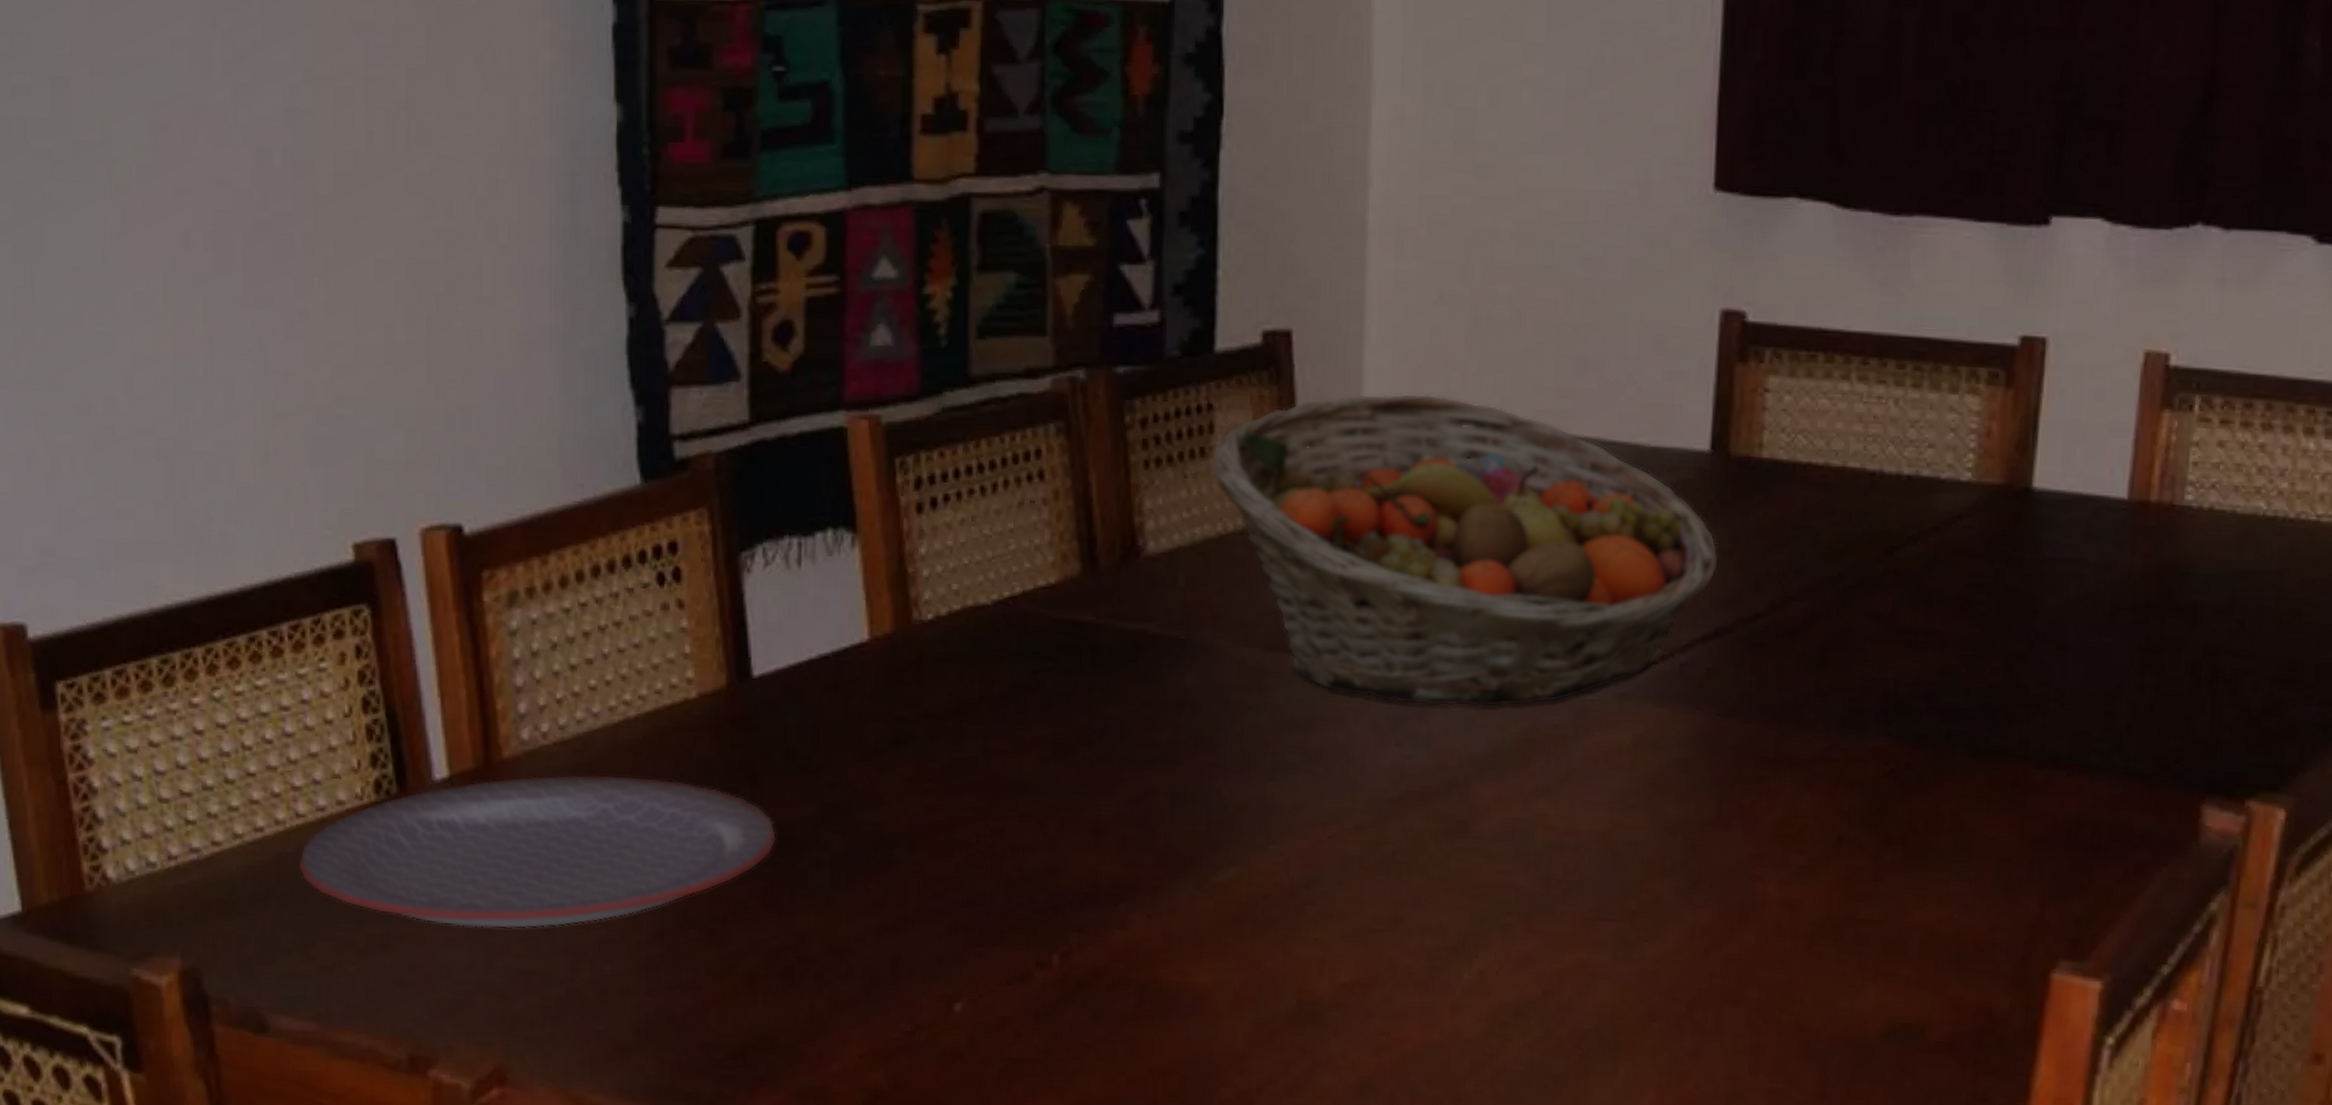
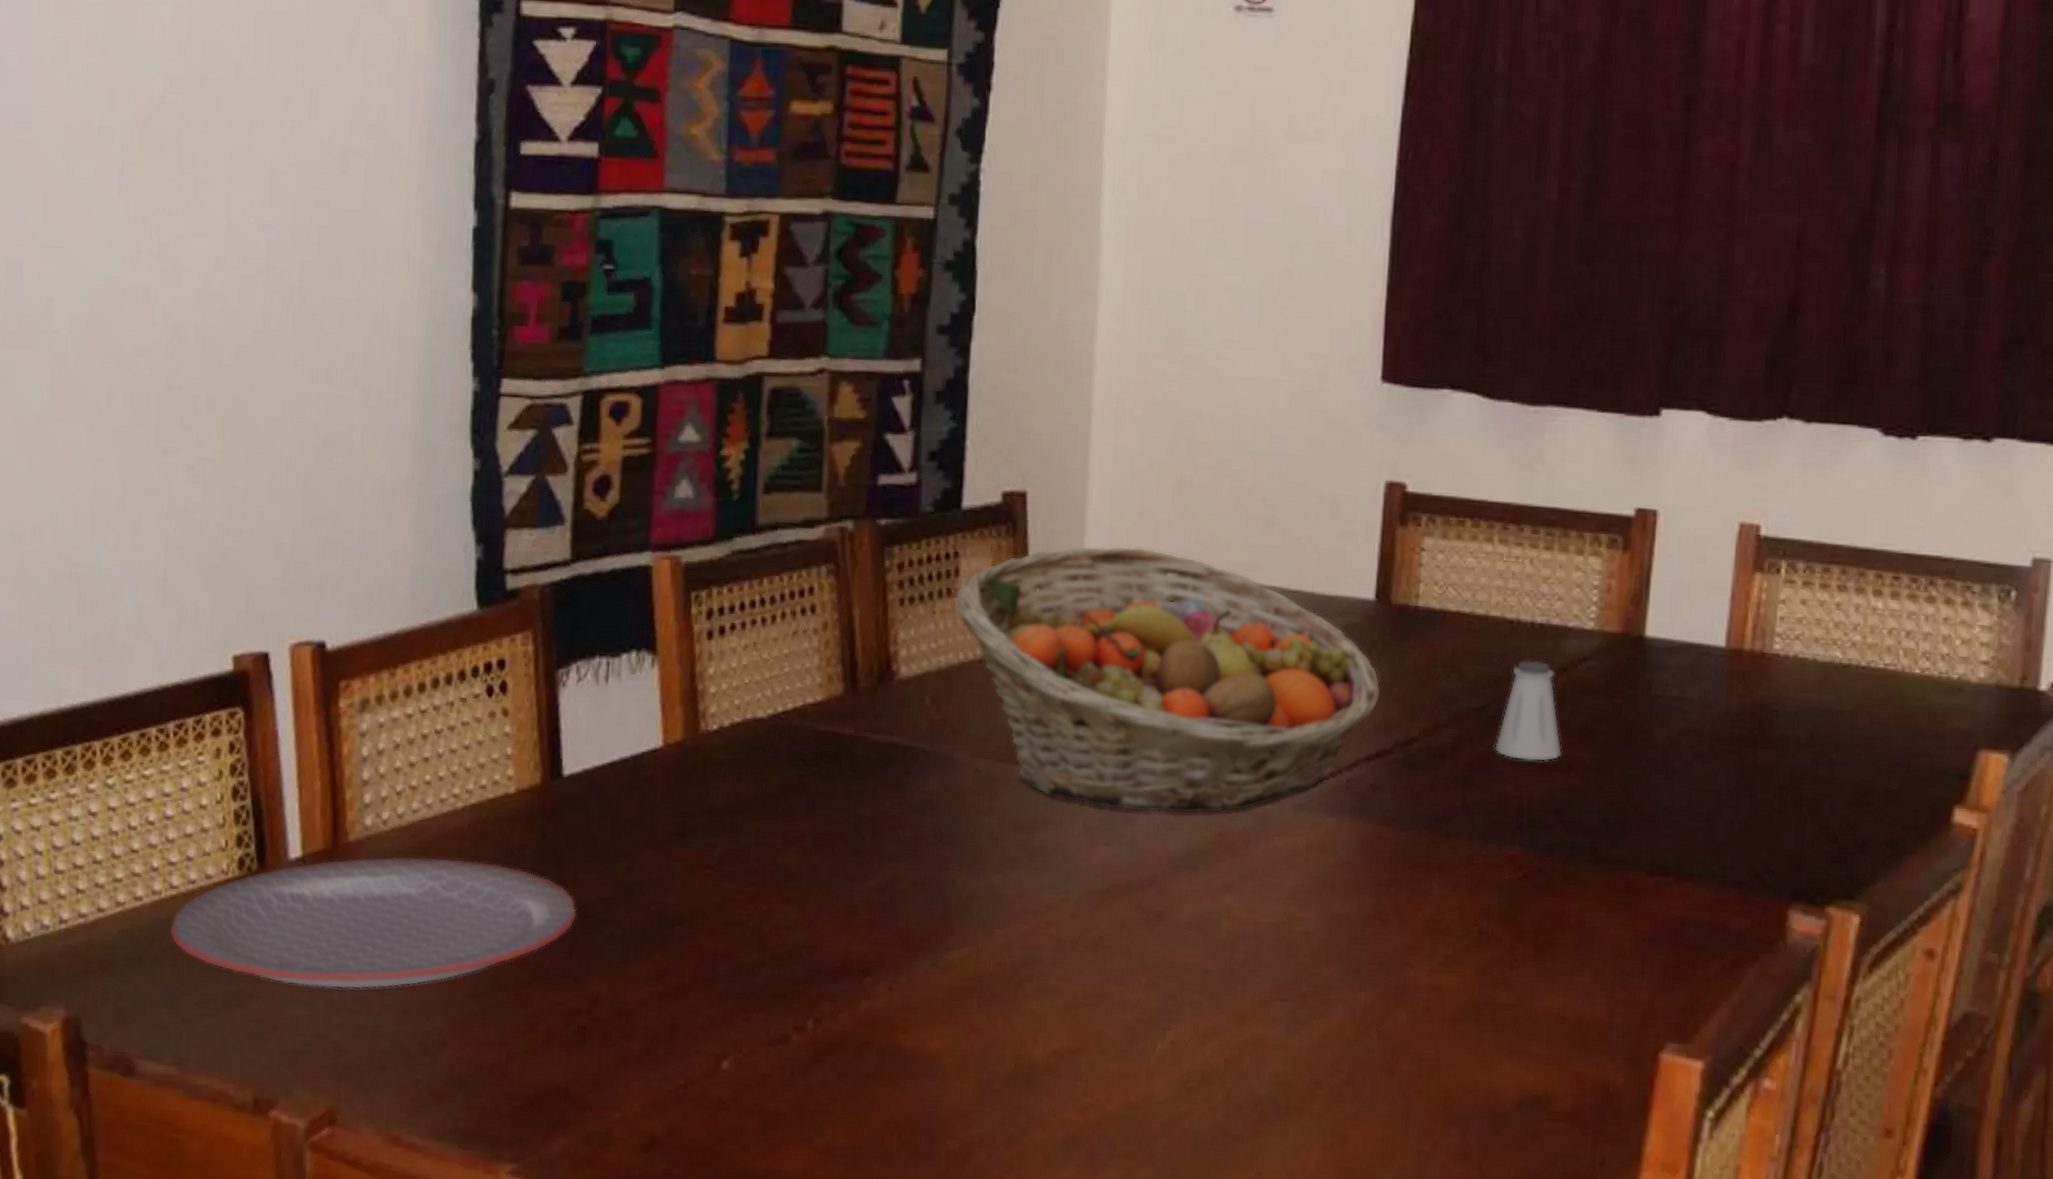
saltshaker: none [1855,518,1935,639] -> present [1495,659,1563,762]

